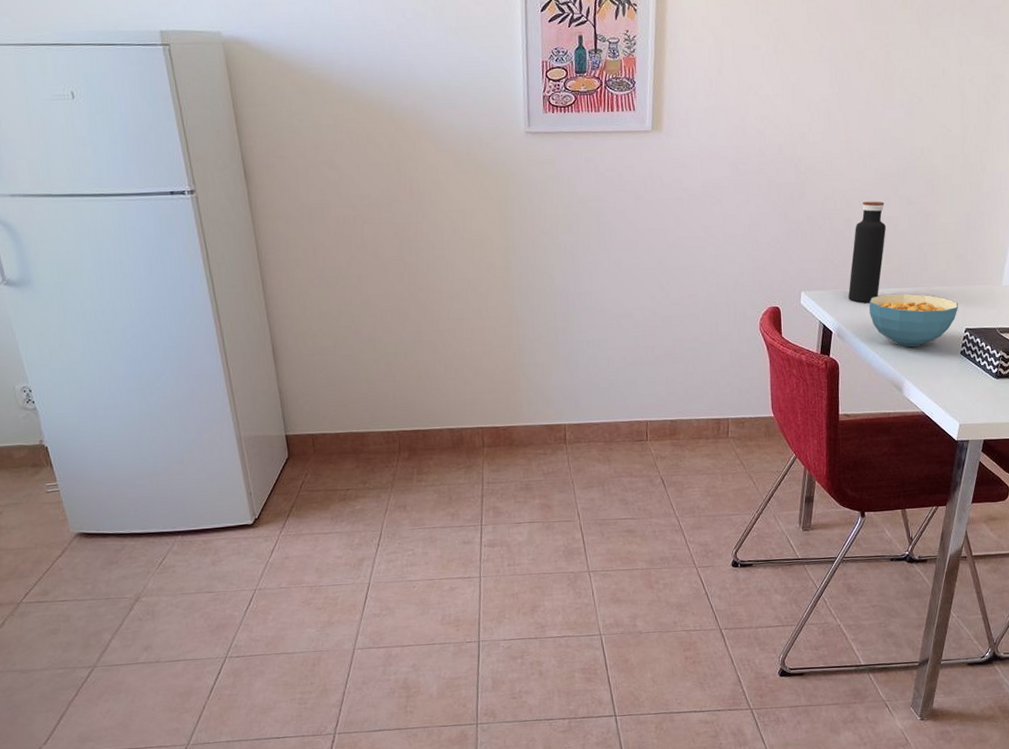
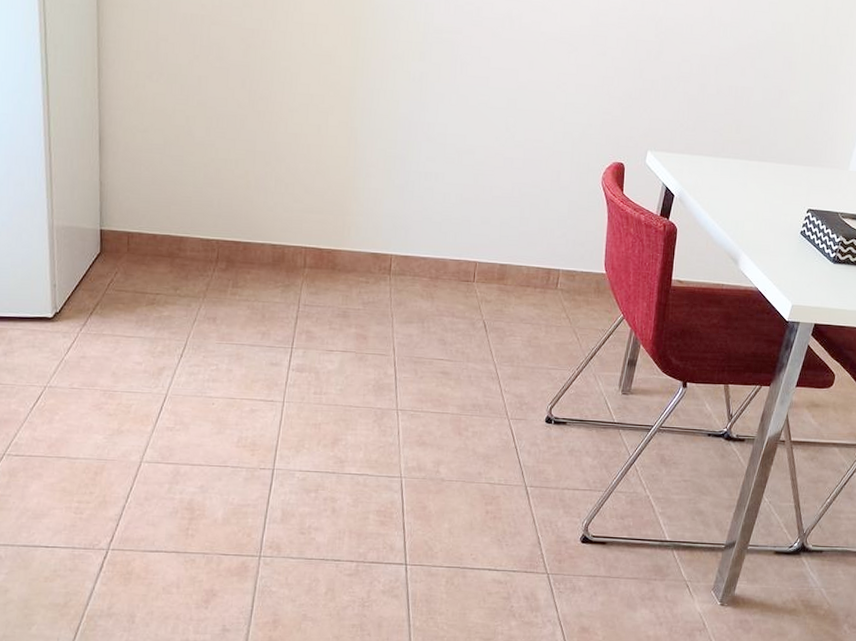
water bottle: present [848,201,886,303] -> none [694,69,741,170]
cereal bowl: present [869,294,958,348] -> none [714,164,803,222]

